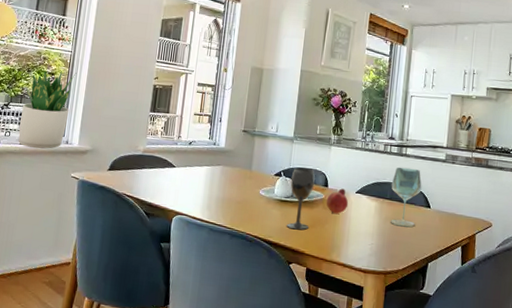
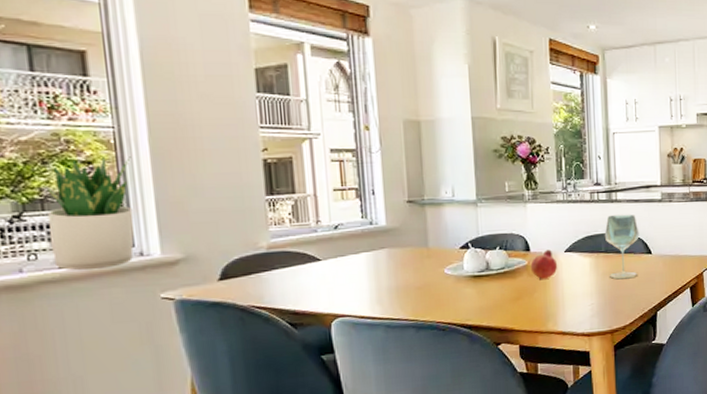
wine glass: present [287,167,315,230] -> none [482,233,514,306]

